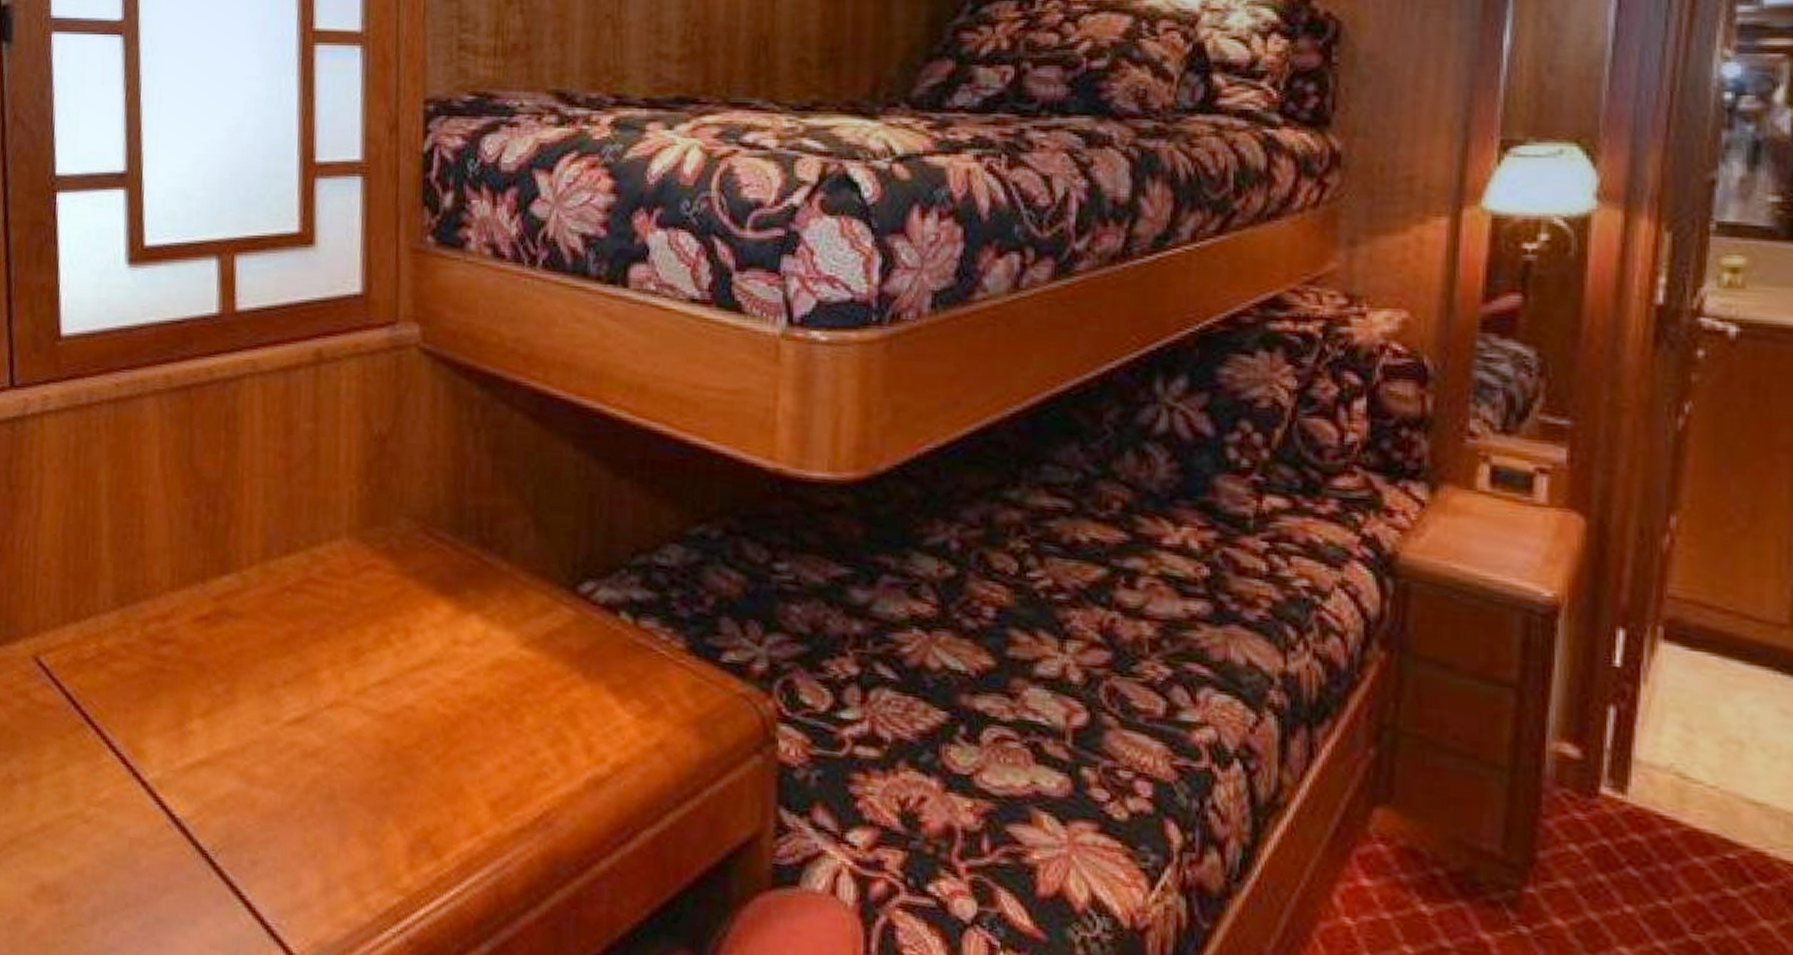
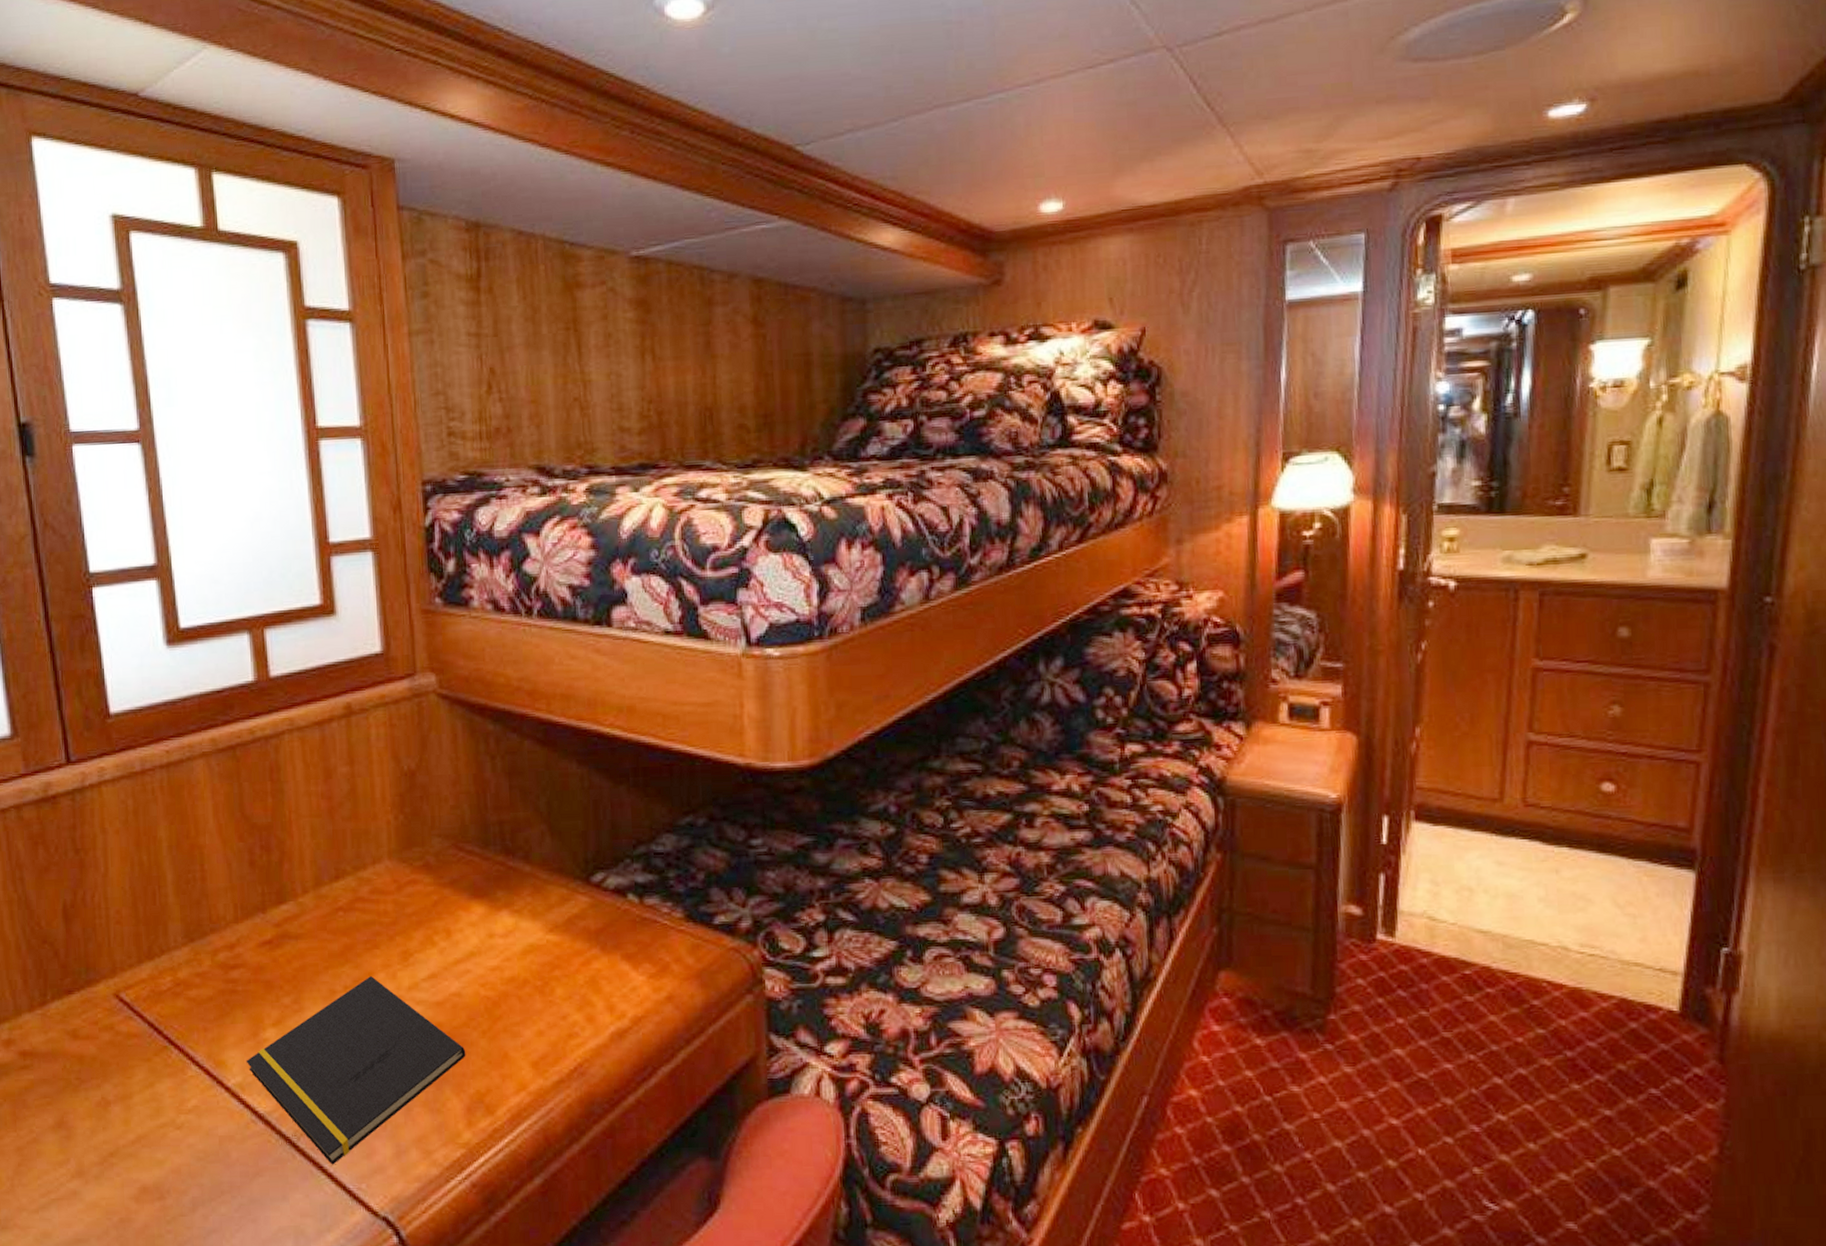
notepad: none [167,672,415,892] -> present [246,976,466,1165]

